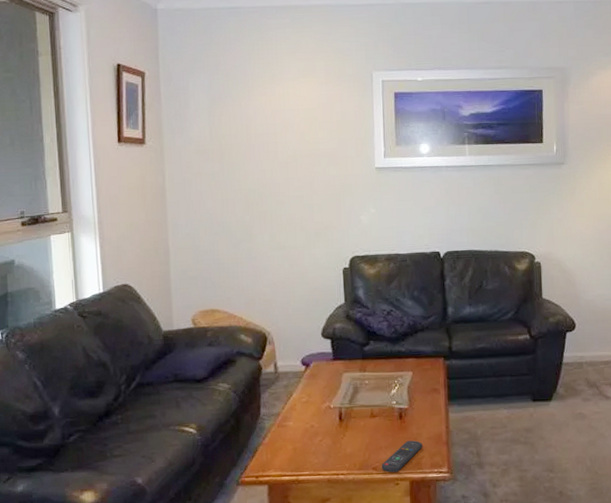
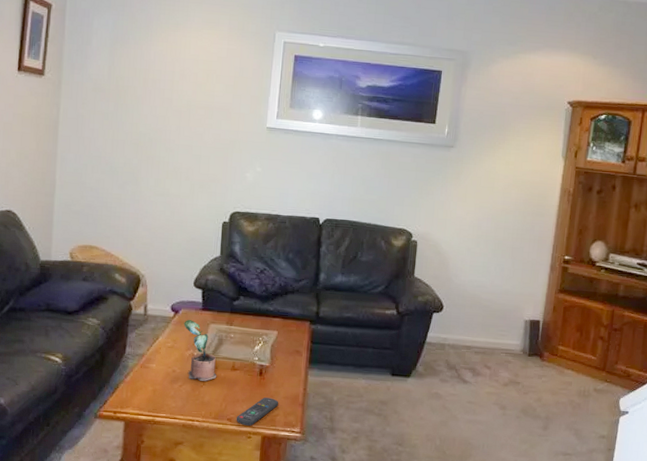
potted plant: none [316,372,357,433] -> present [184,320,217,381]

